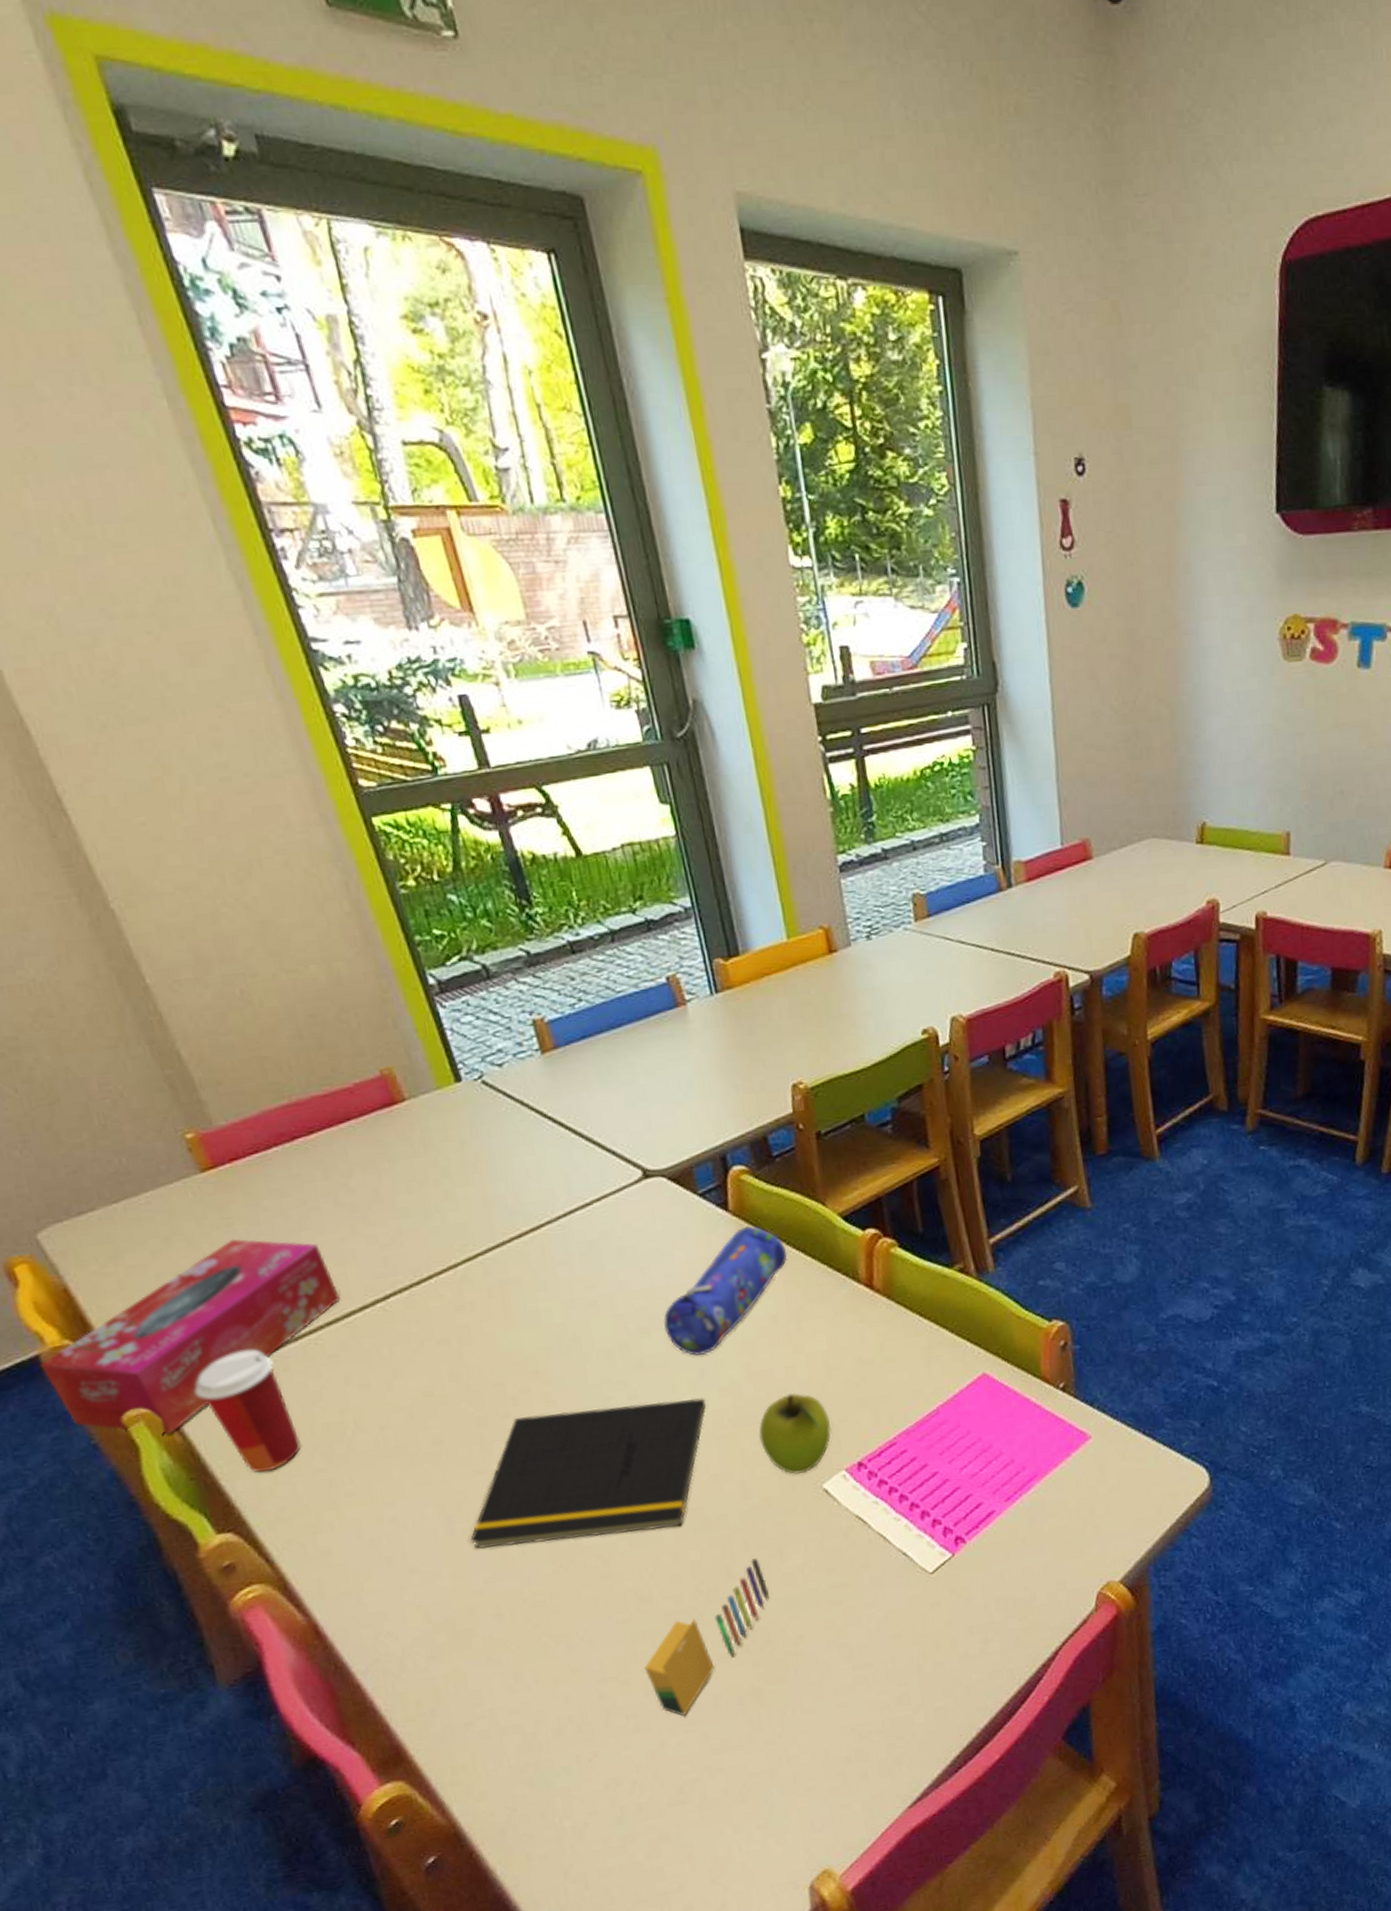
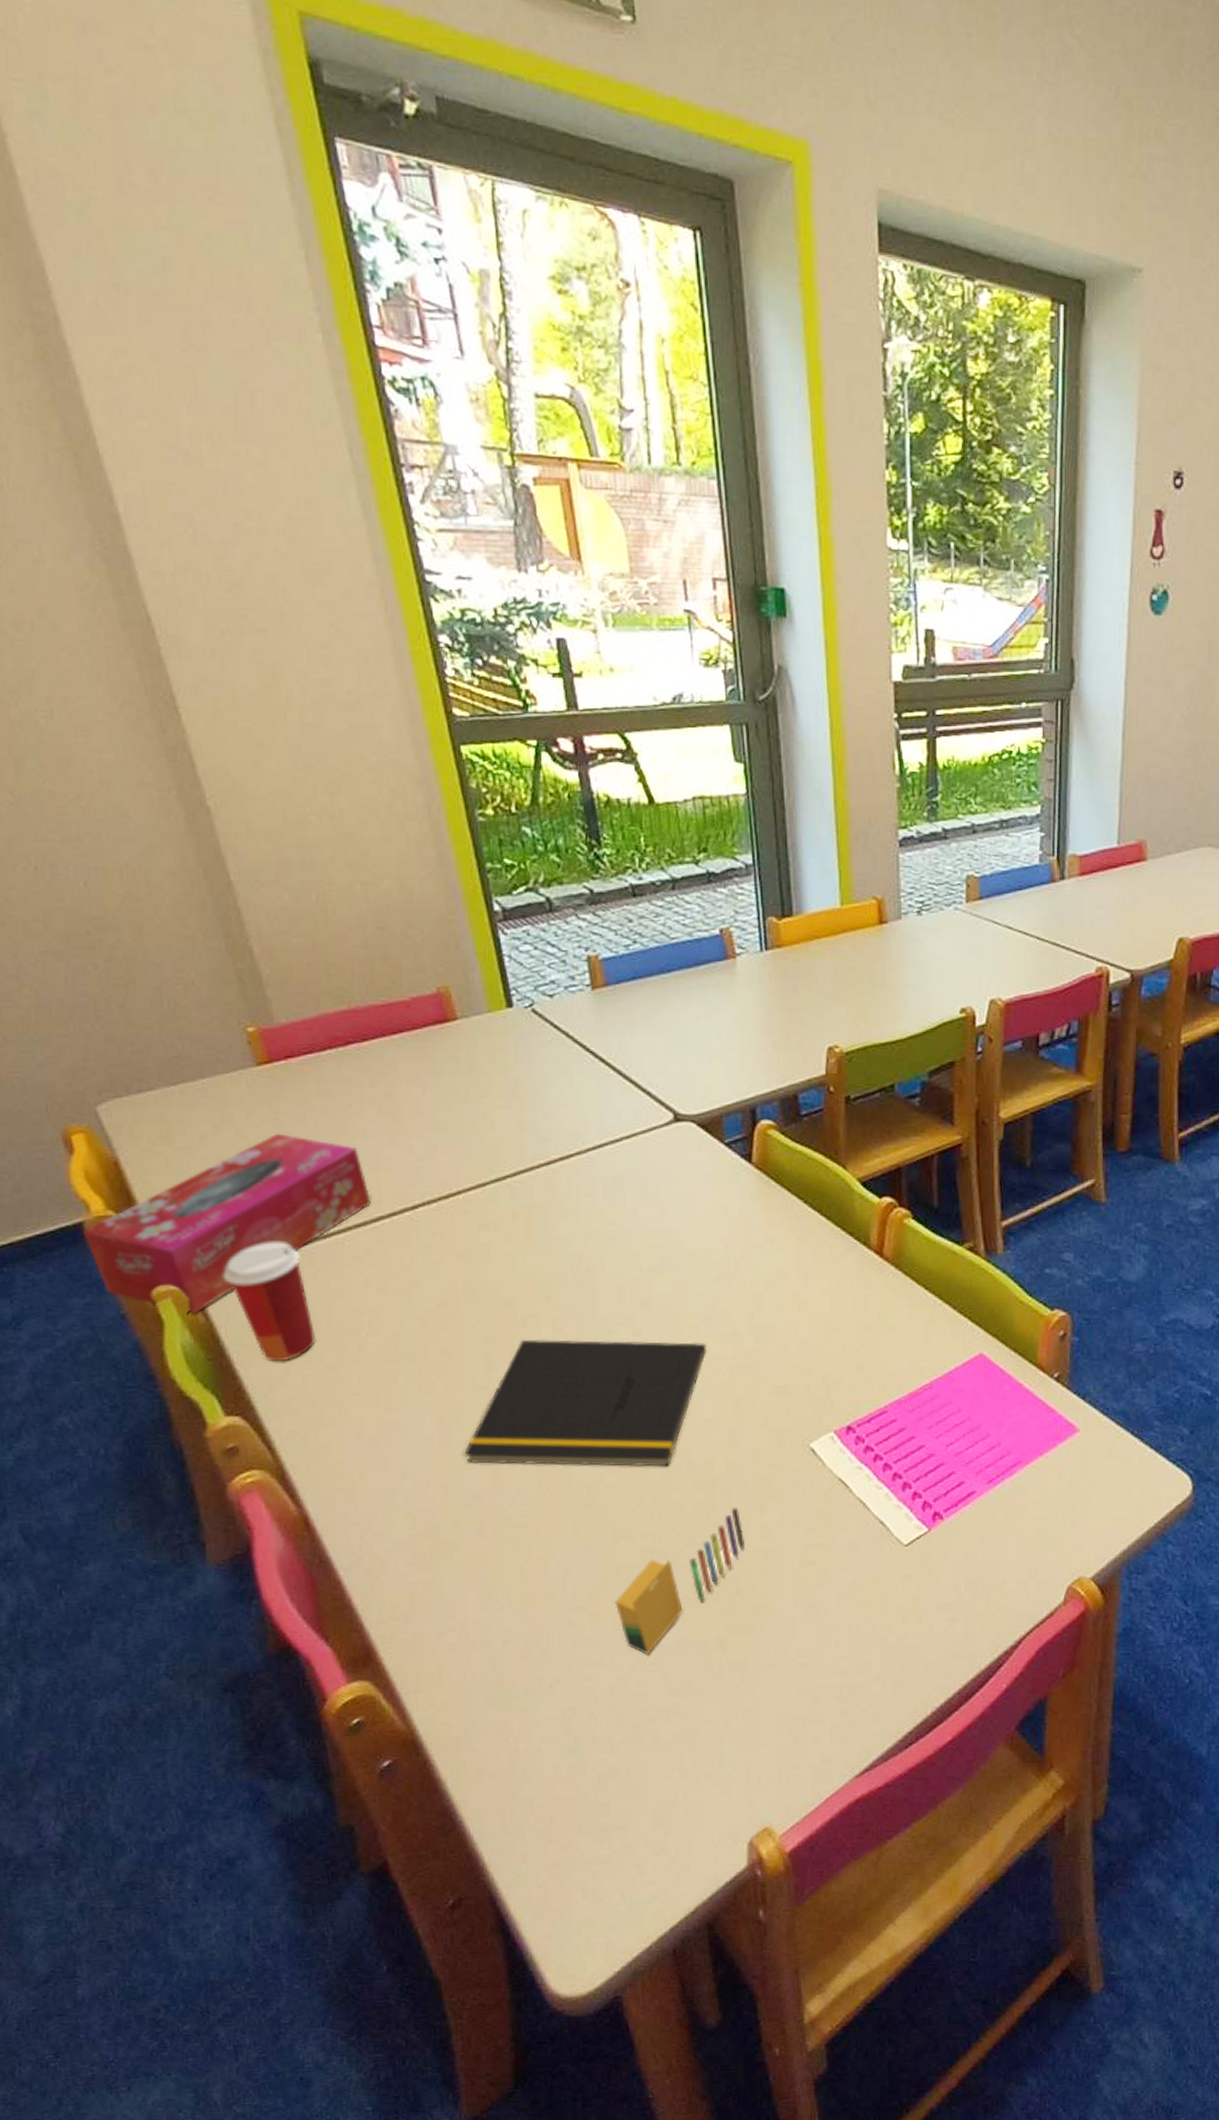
pencil case: present [663,1226,788,1356] -> none [675,1180,804,1302]
fruit: present [759,1393,832,1475] -> none [754,1349,826,1431]

